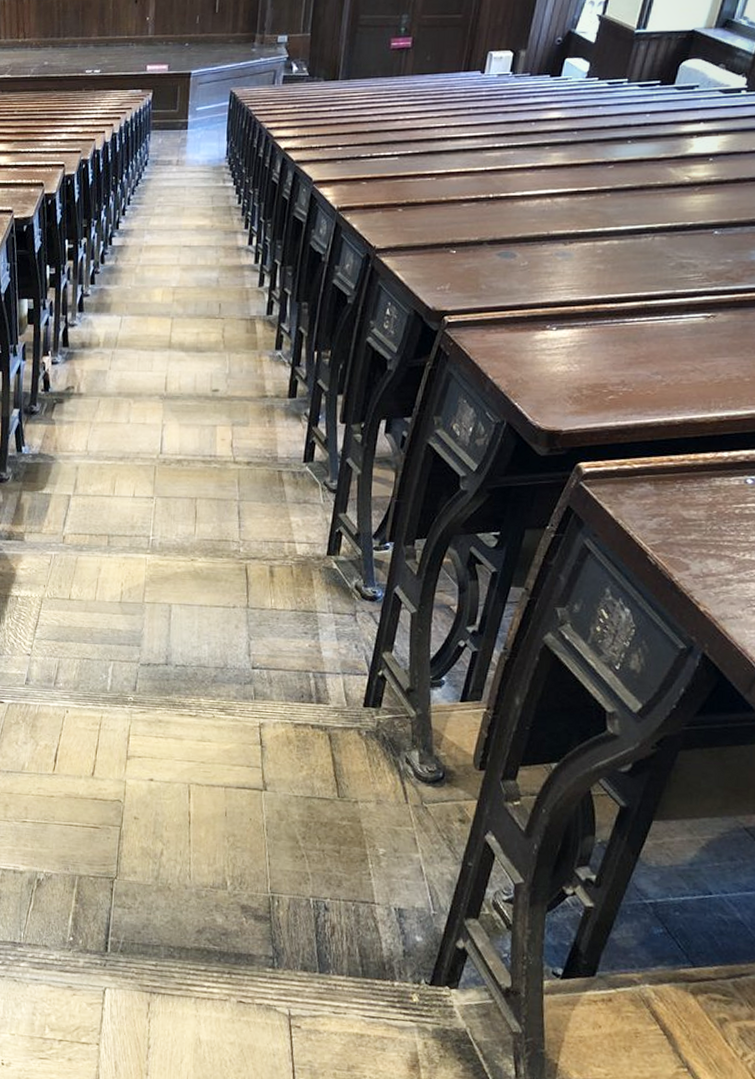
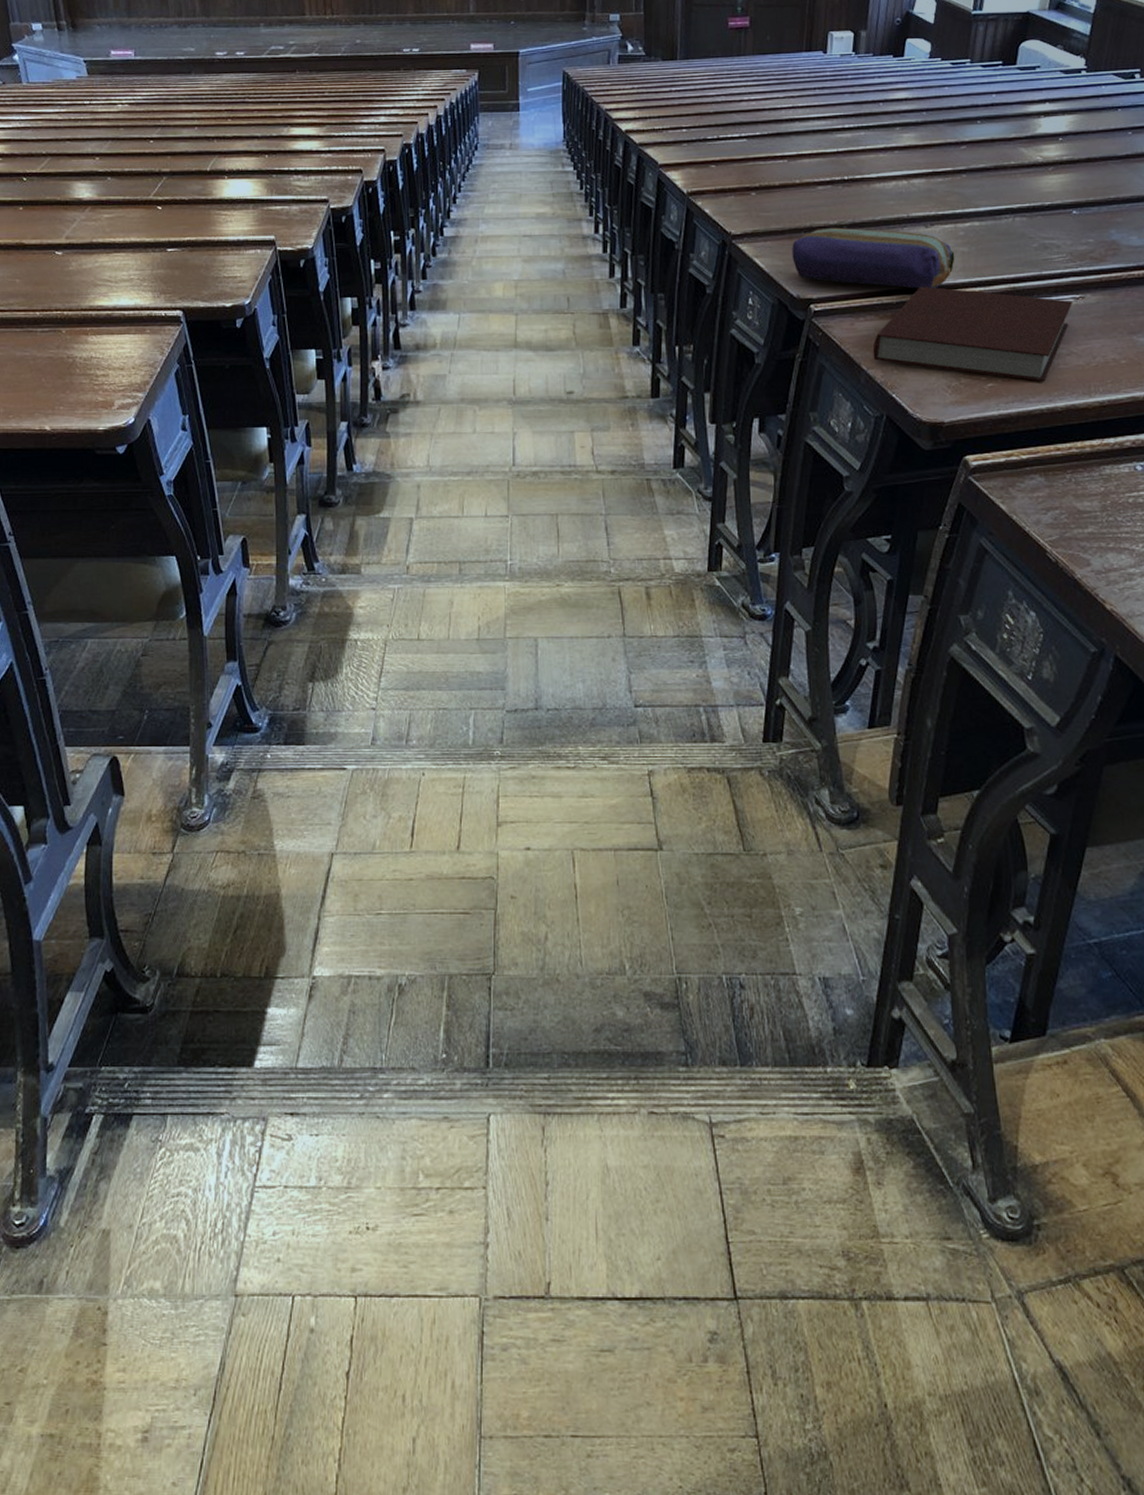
pencil case: none [431,243,591,304] -> present [792,227,955,289]
notebook: none [499,301,704,396] -> present [872,286,1074,382]

